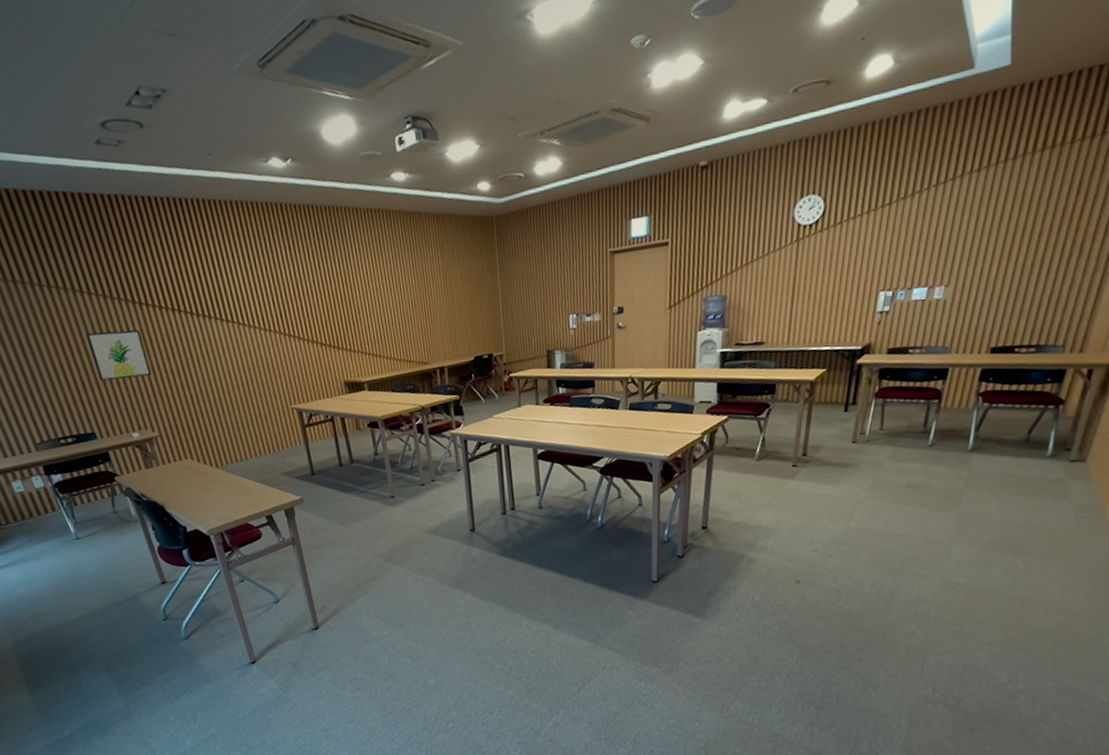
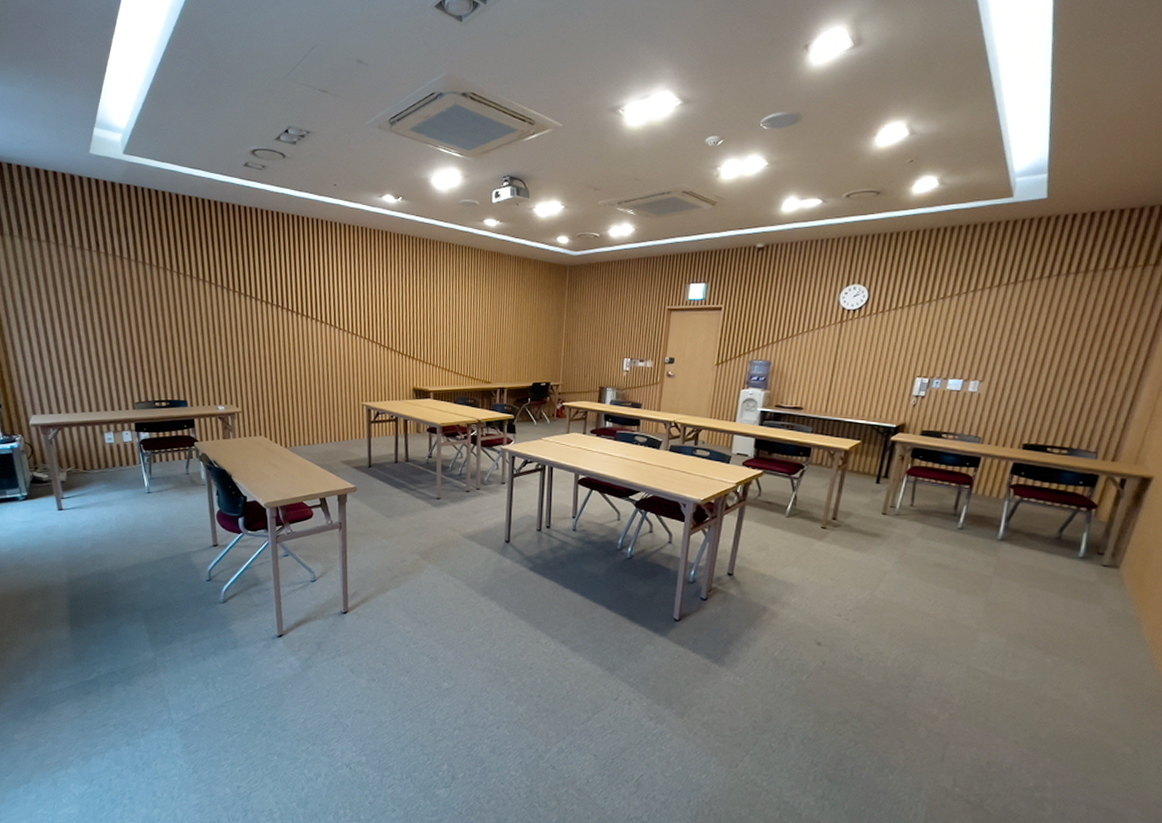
wall art: present [86,330,152,381] -> none [199,315,247,359]

